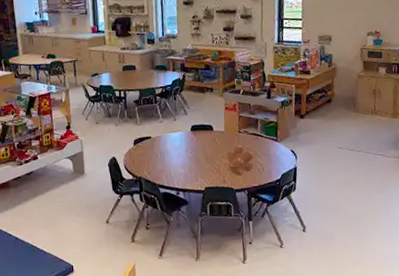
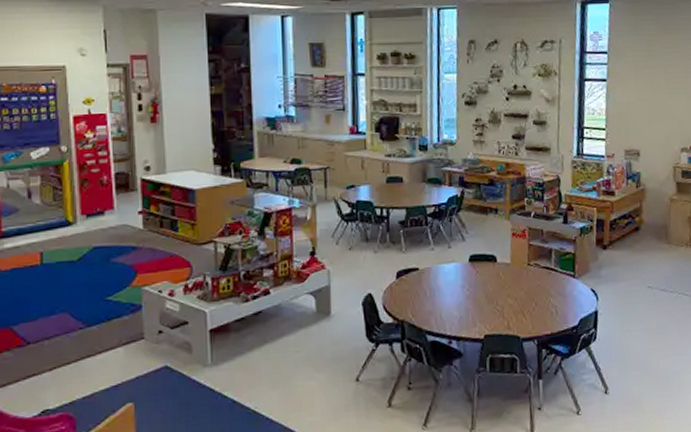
teddy bear: present [226,145,254,175] -> none [512,281,547,319]

